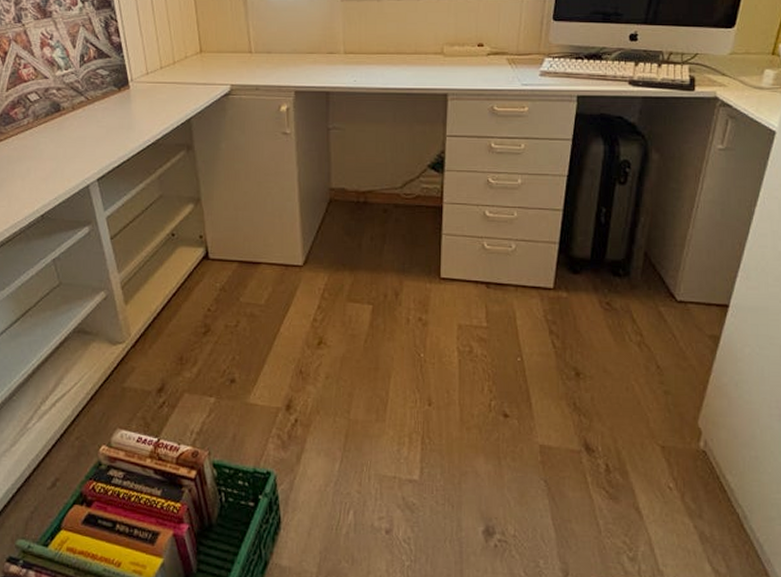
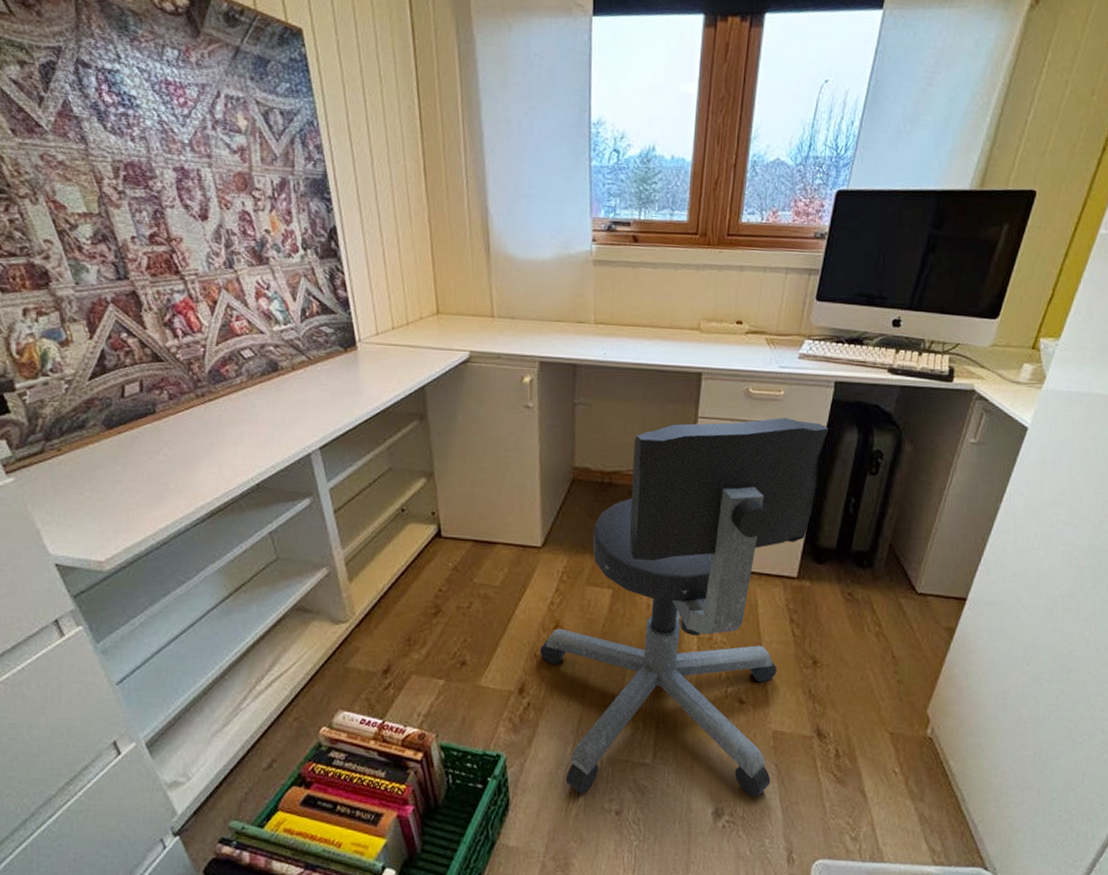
office chair: none [304,133,575,514] -> present [539,418,829,797]

